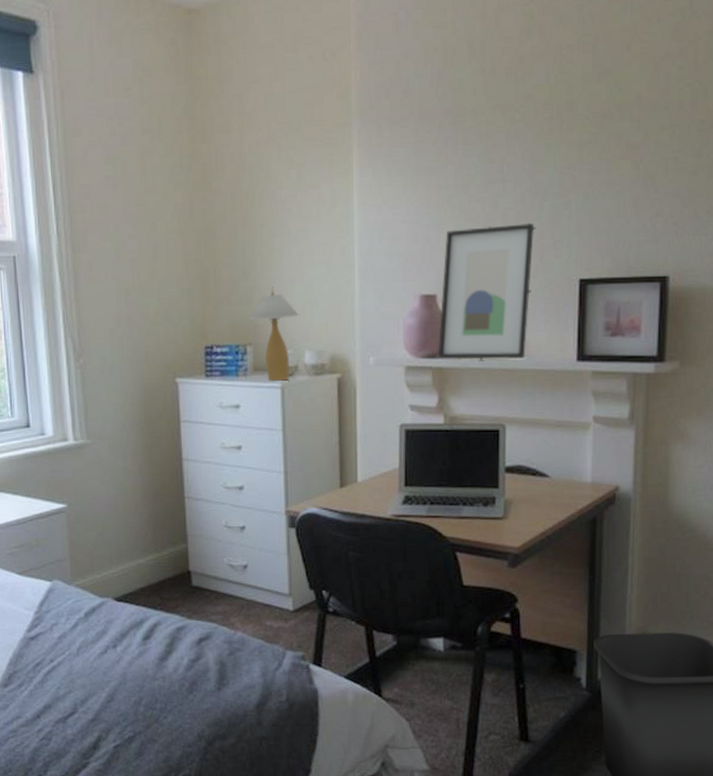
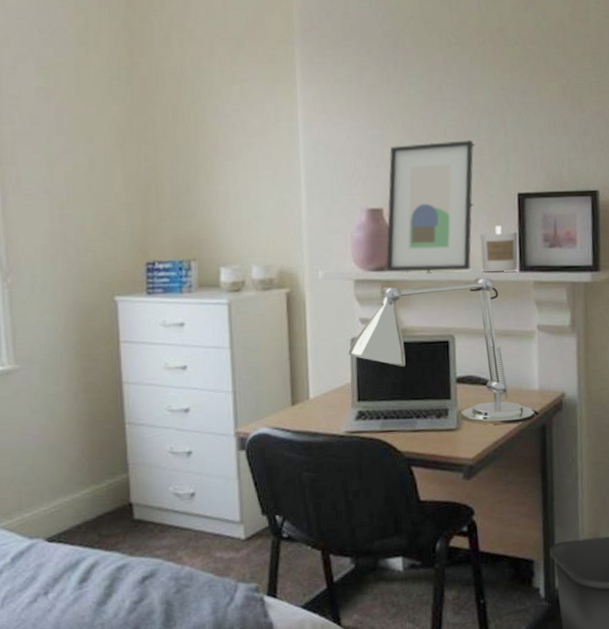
table lamp: present [249,287,300,382] -> none [193,201,246,298]
desk lamp: none [396,366,590,516] -> present [347,277,539,425]
candle: none [536,312,577,361] -> present [480,225,518,272]

